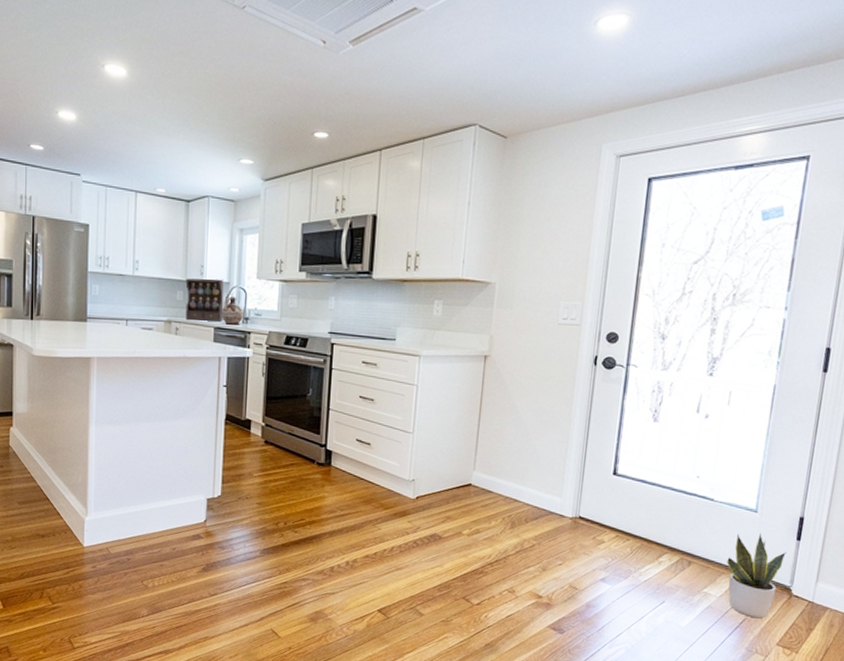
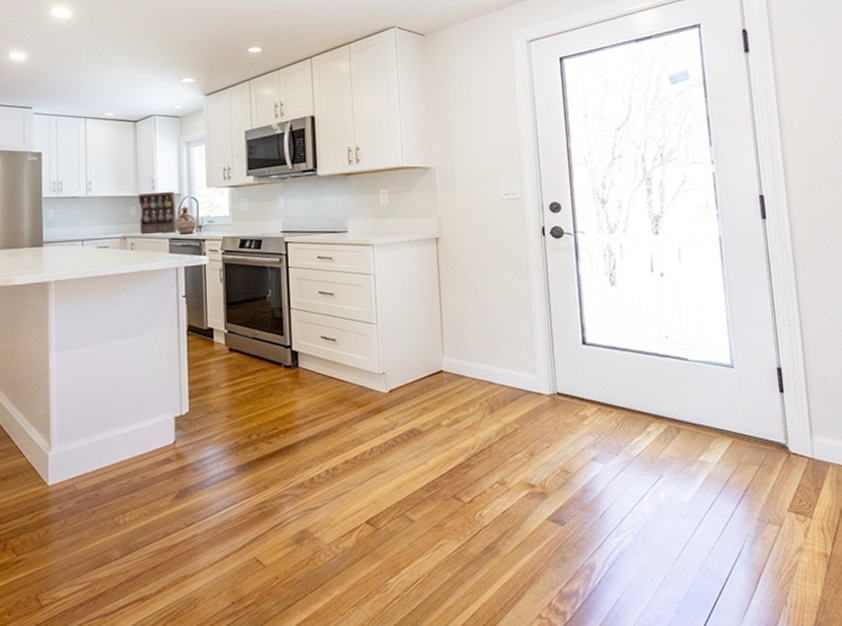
potted plant: present [727,532,788,619] -> none [715,388,774,484]

